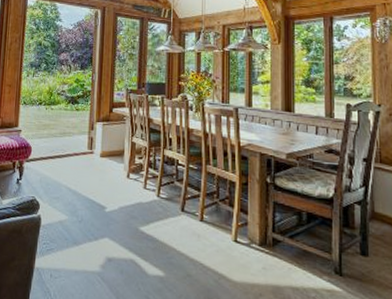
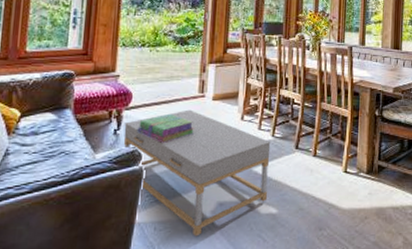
coffee table: none [24,164,156,289] -> present [123,109,271,237]
stack of books: none [35,167,84,195] -> present [137,113,194,143]

